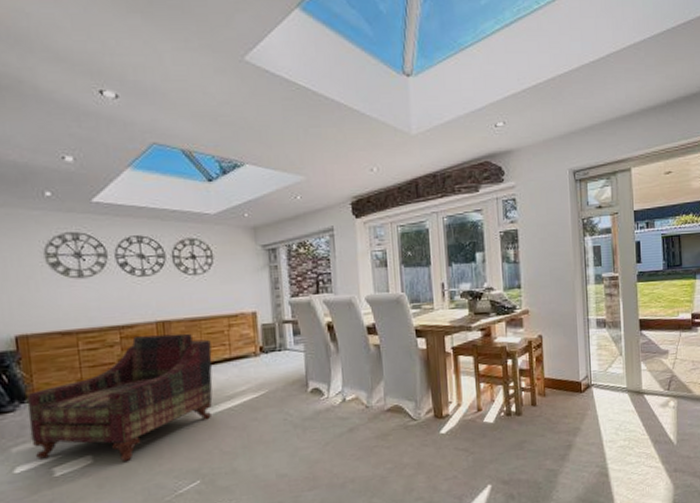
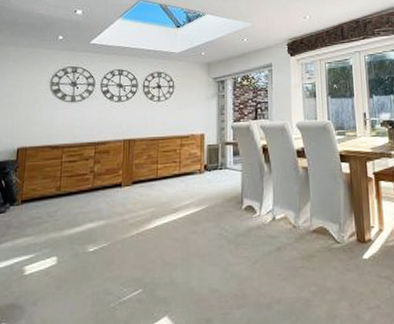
armchair: present [27,333,213,462] -> none [13,150,165,266]

